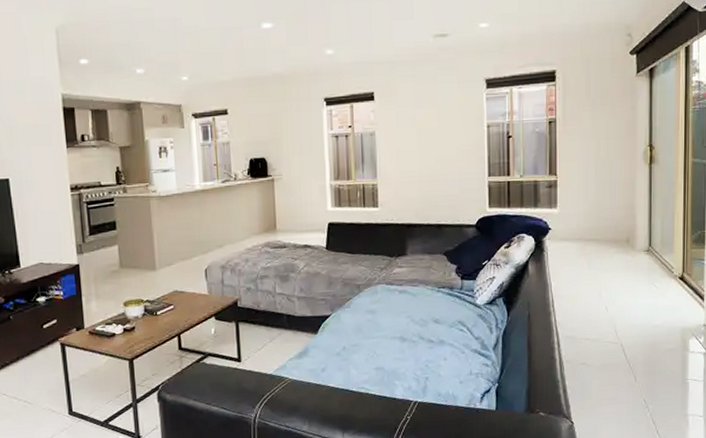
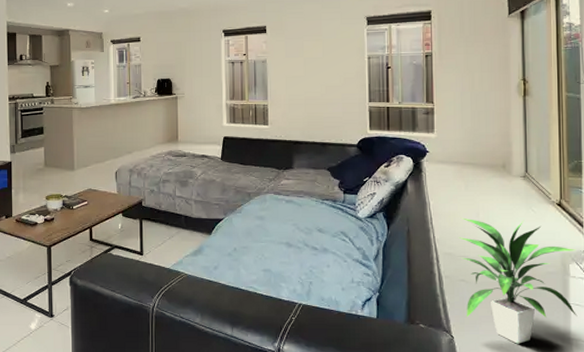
indoor plant: none [580,296,696,424] -> present [458,217,578,344]

